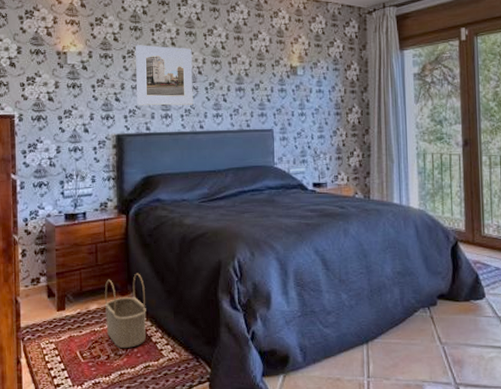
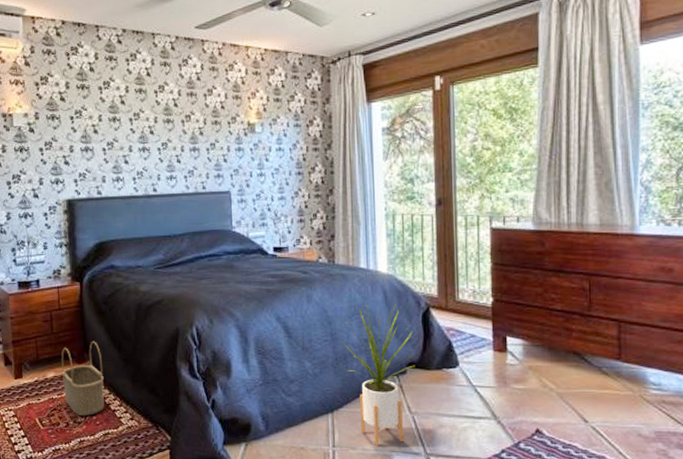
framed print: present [136,45,193,106] -> none [83,104,146,169]
house plant: none [375,235,445,376] -> present [340,301,415,446]

